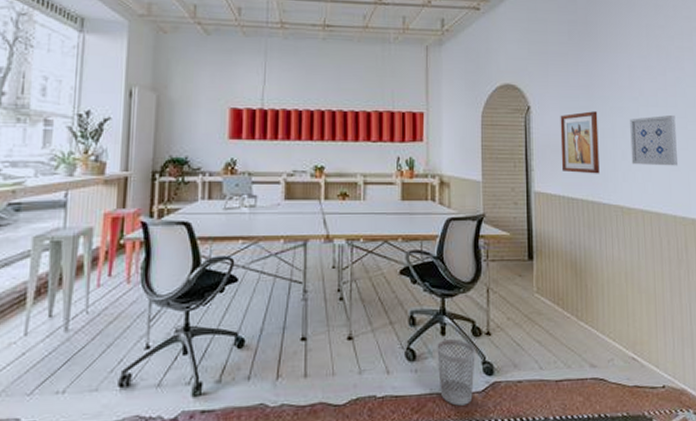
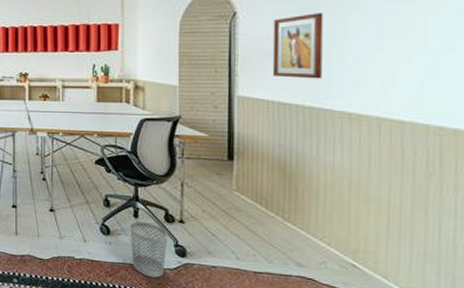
wall art: present [630,114,677,166] -> none [367,11,440,70]

